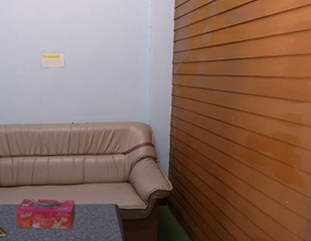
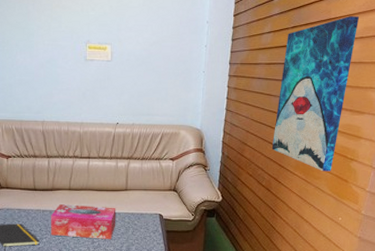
wall art: none [217,12,293,158] -> present [271,16,360,172]

